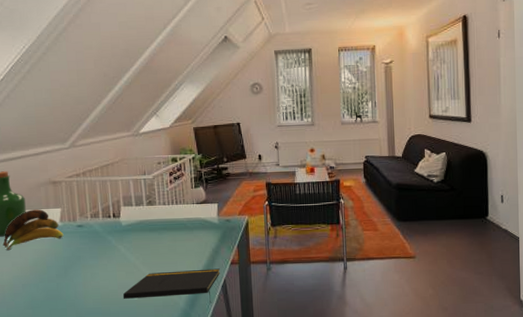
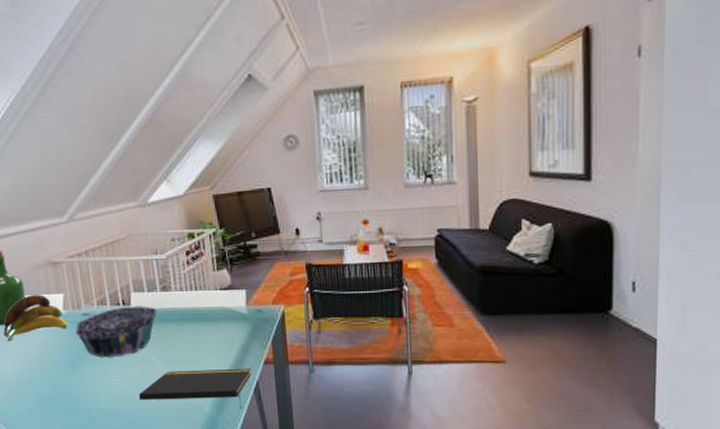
decorative bowl: none [69,218,143,263] -> present [75,306,158,358]

